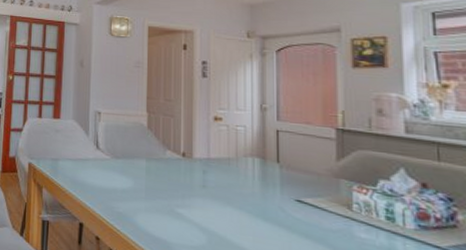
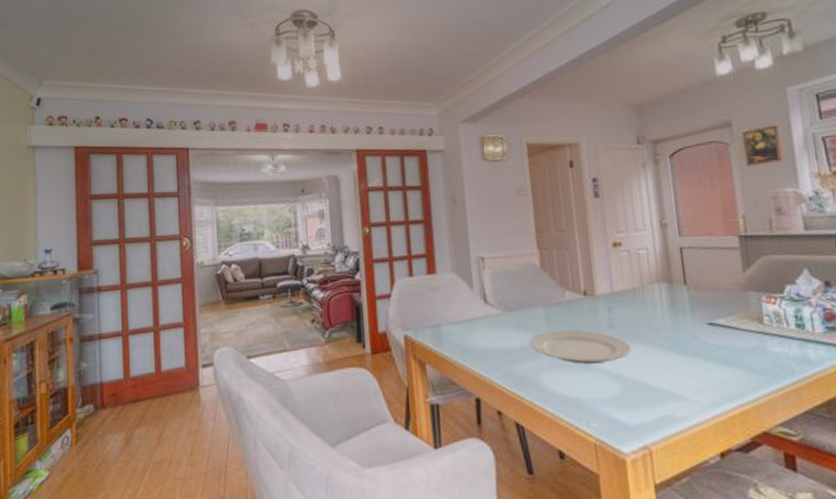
plate: none [131,180,221,216] -> present [530,329,632,364]

